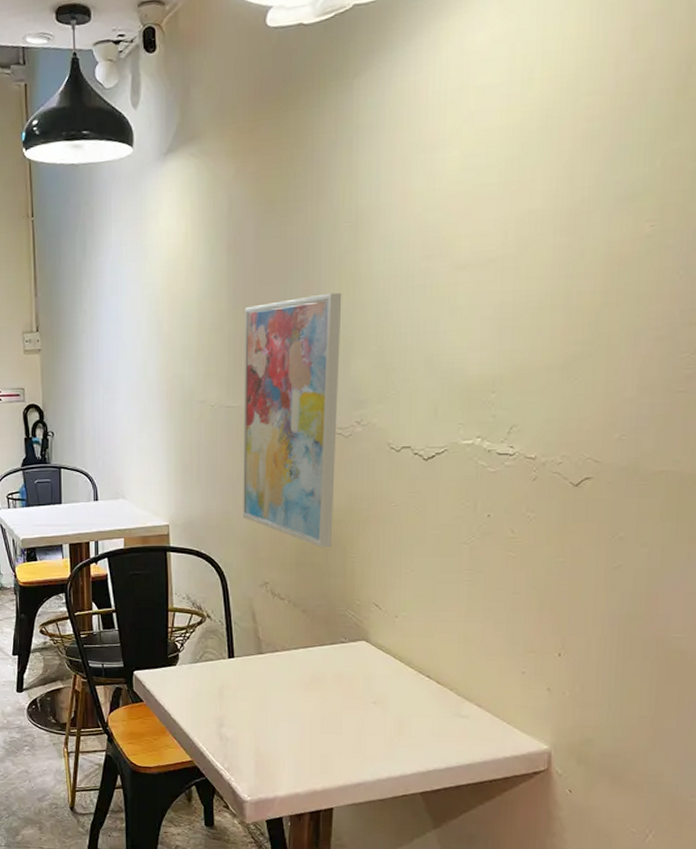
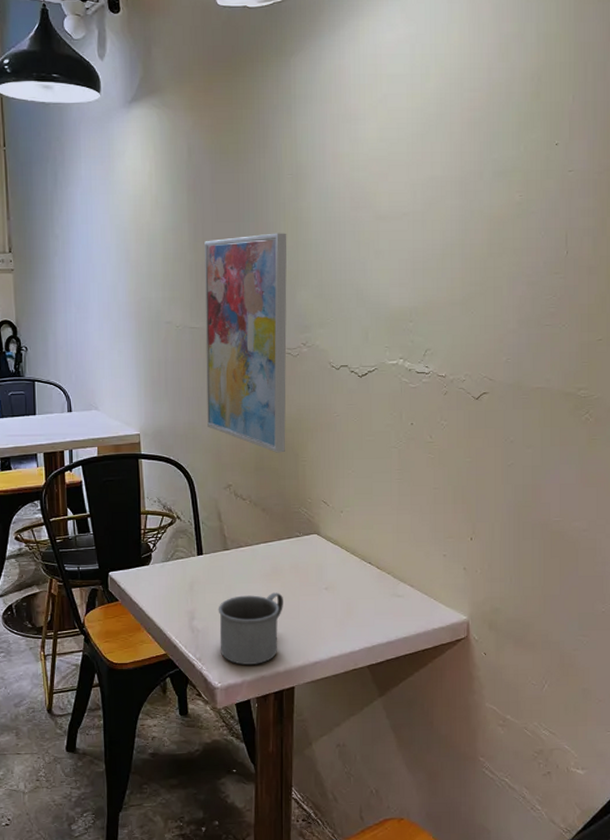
mug: none [249,703,323,780] -> present [218,592,283,665]

